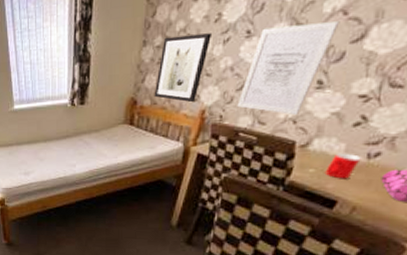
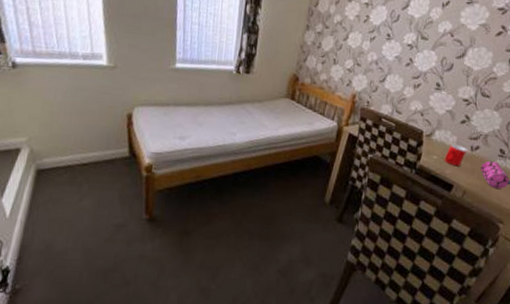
wall art: present [154,33,211,103] -> none [313,26,361,87]
wall art: present [237,21,340,116] -> none [380,35,449,109]

